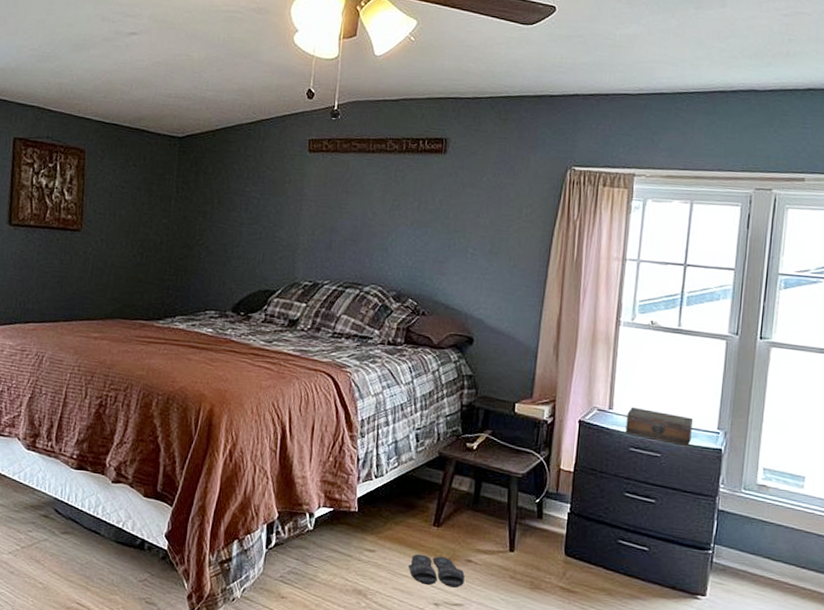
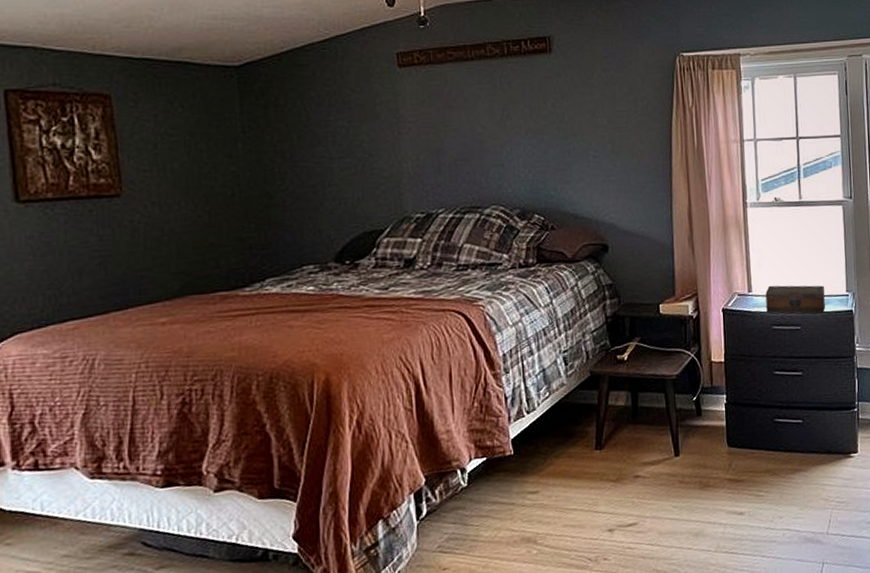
slippers: present [408,553,465,588] -> none [575,478,635,513]

